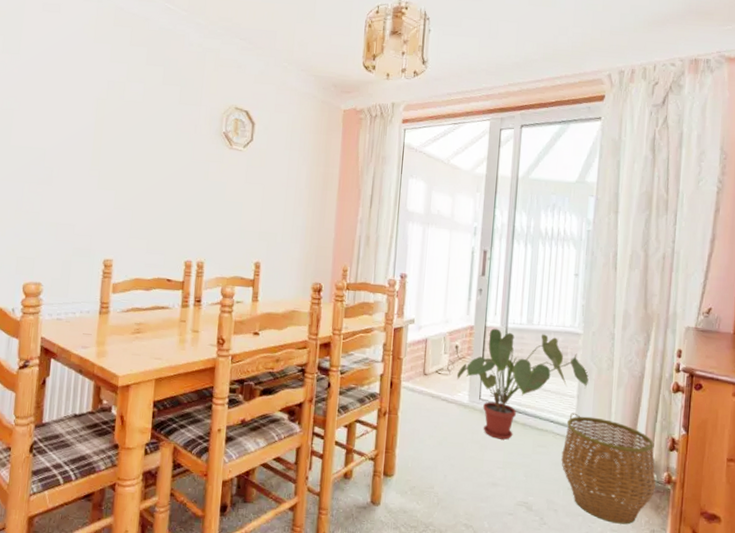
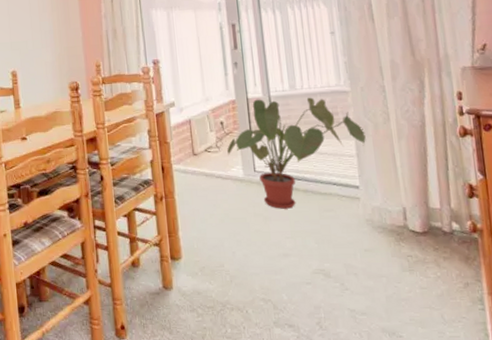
basket: present [561,412,657,525] -> none [351,172,461,281]

